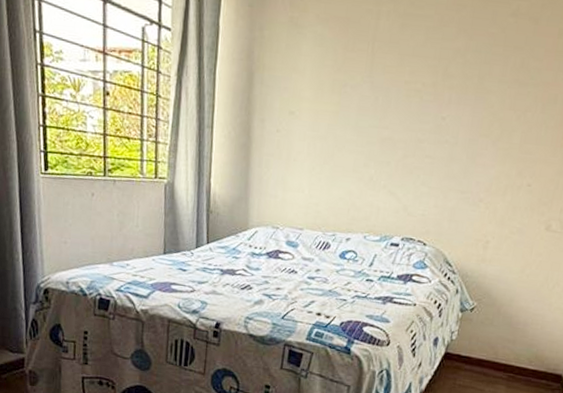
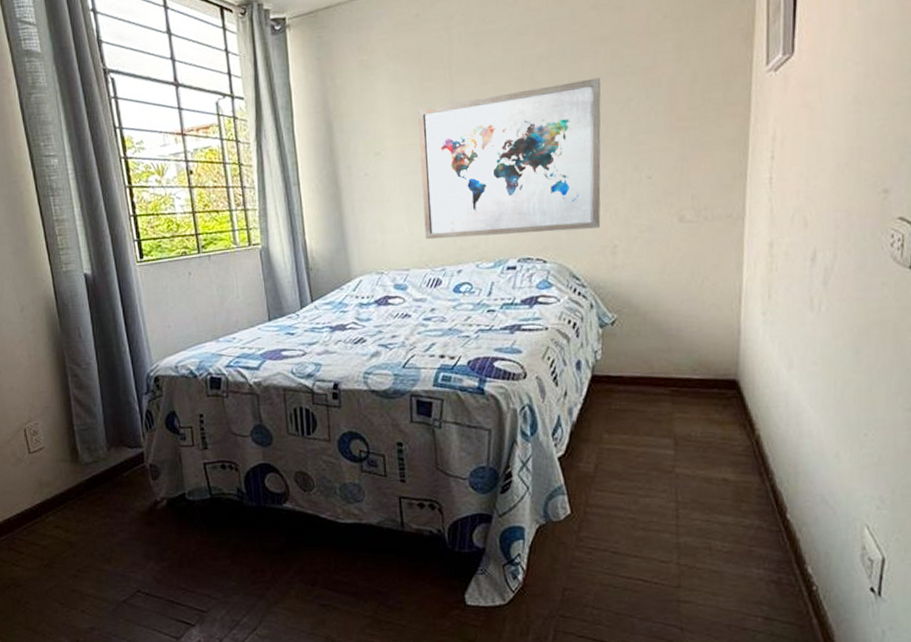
wall art: none [322,77,507,223] -> present [418,77,601,240]

